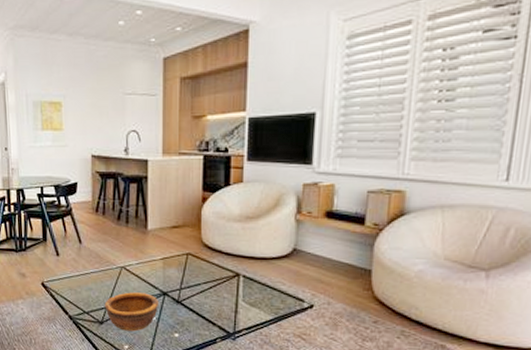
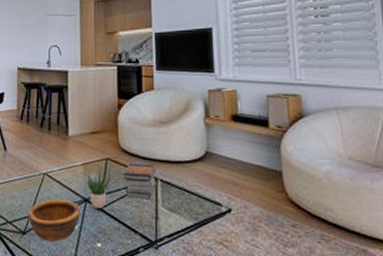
potted plant: none [165,259,191,302] -> present [86,165,110,208]
book stack: none [203,259,239,295] -> present [123,164,157,200]

